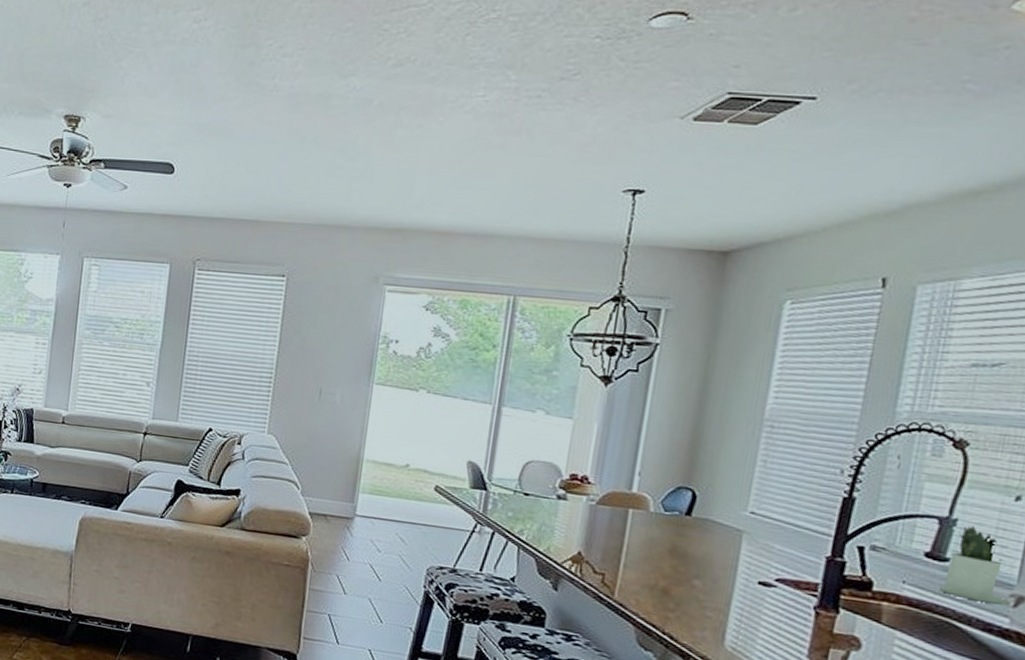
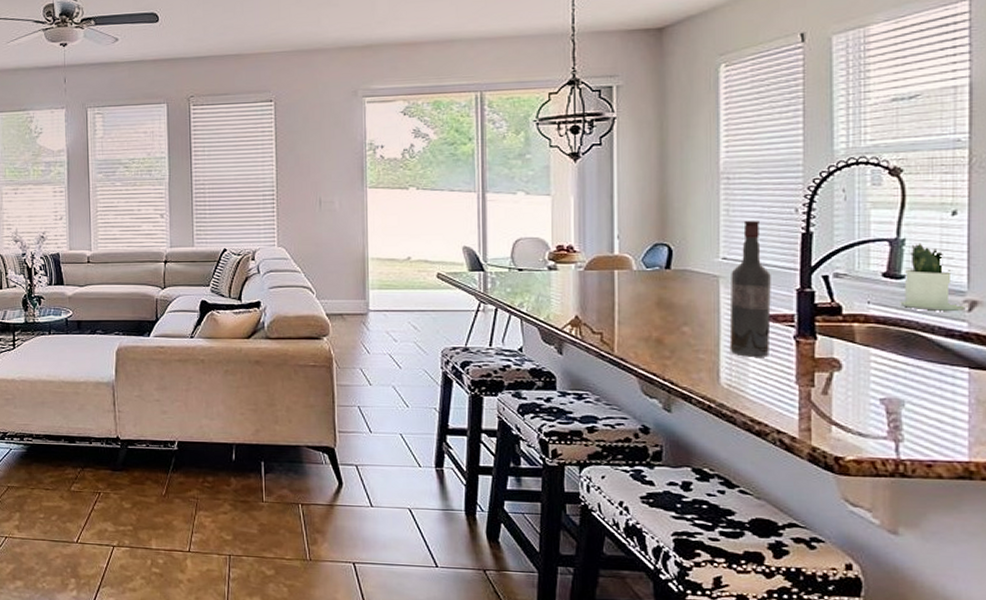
wine bottle: none [740,474,801,625] -> present [729,220,771,357]

